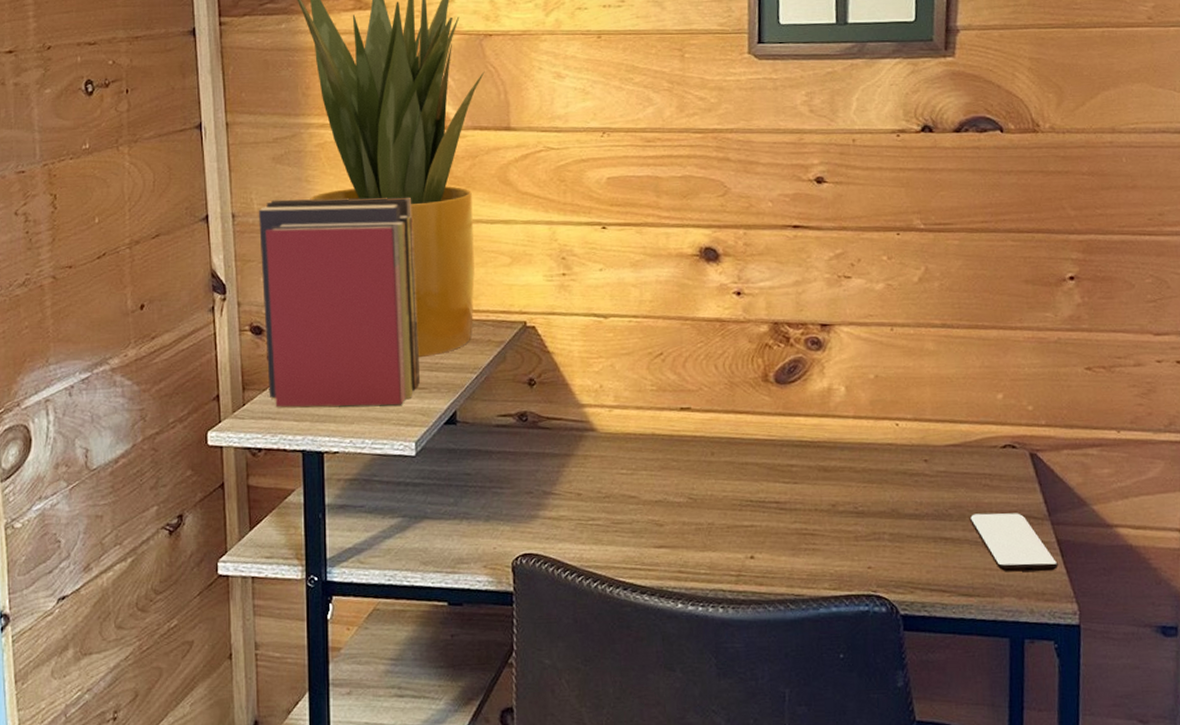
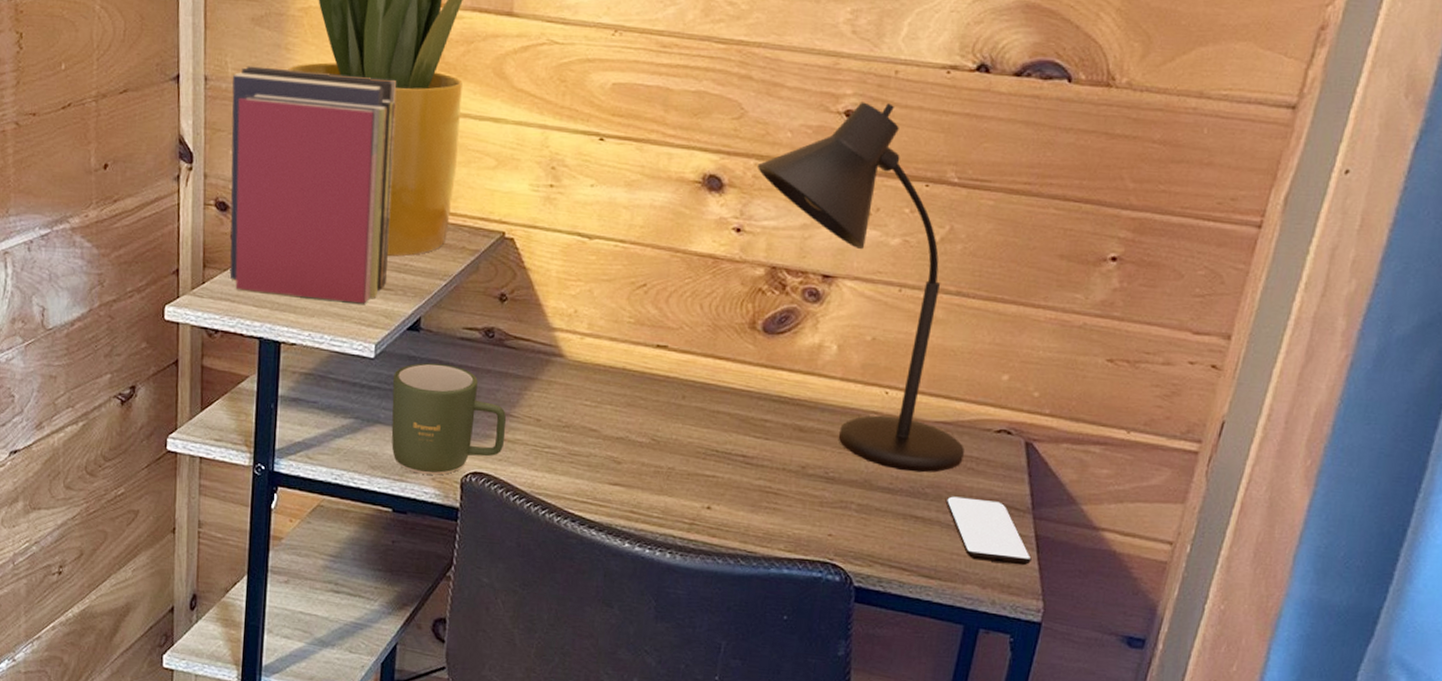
mug: none [436,452,550,563] -> present [391,363,506,475]
desk lamp: none [747,167,977,496] -> present [758,102,964,473]

